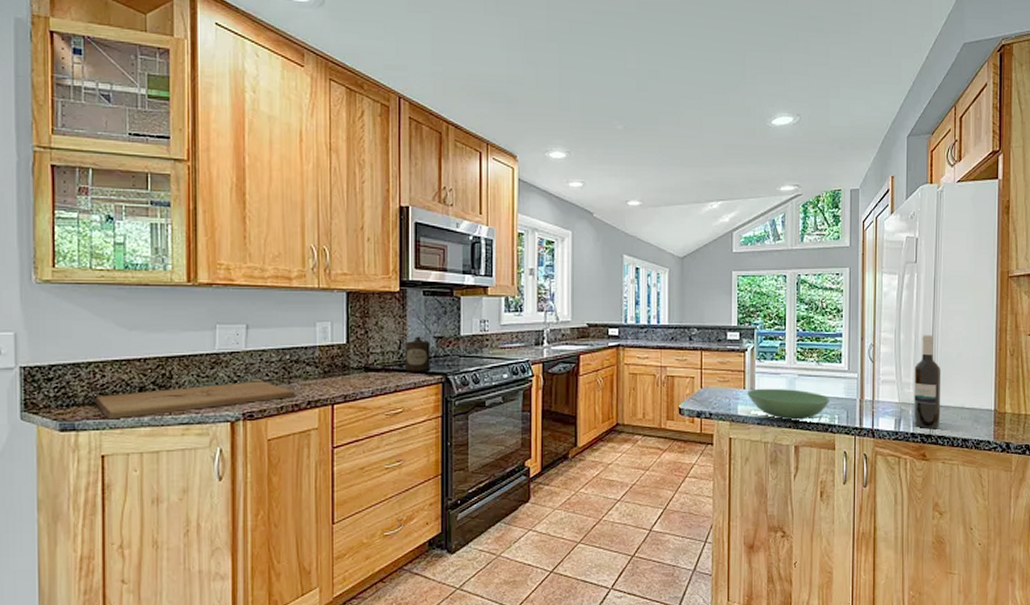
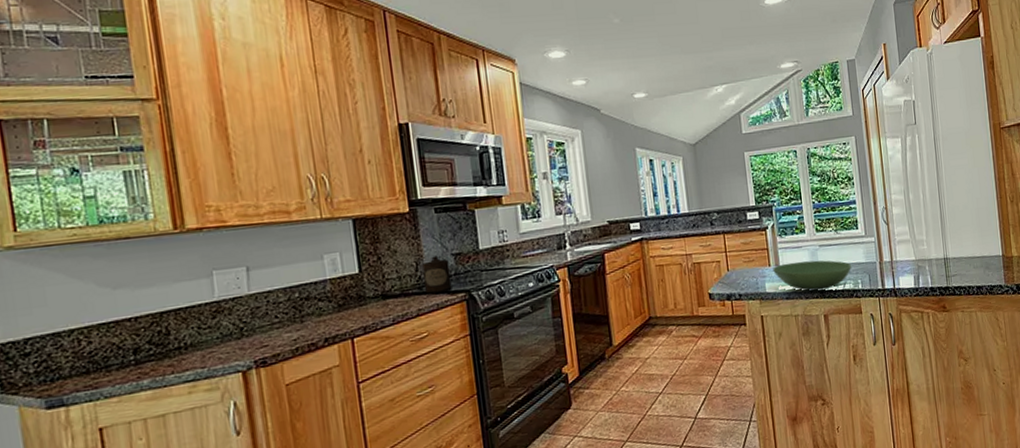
cutting board: present [94,381,296,420] -> none [82,323,311,389]
wine bottle: present [914,335,942,430] -> none [926,191,955,283]

